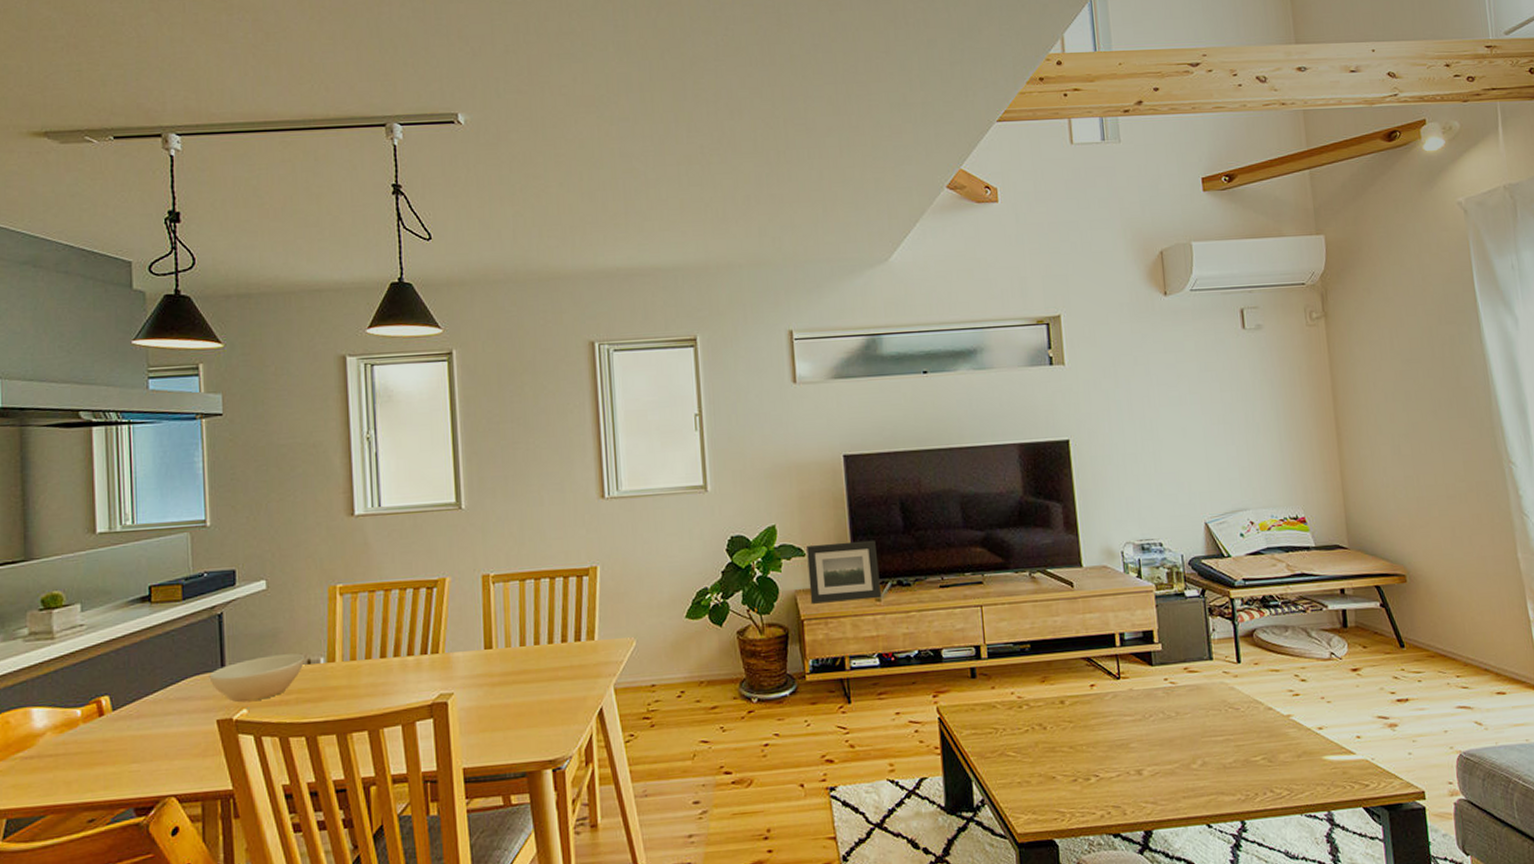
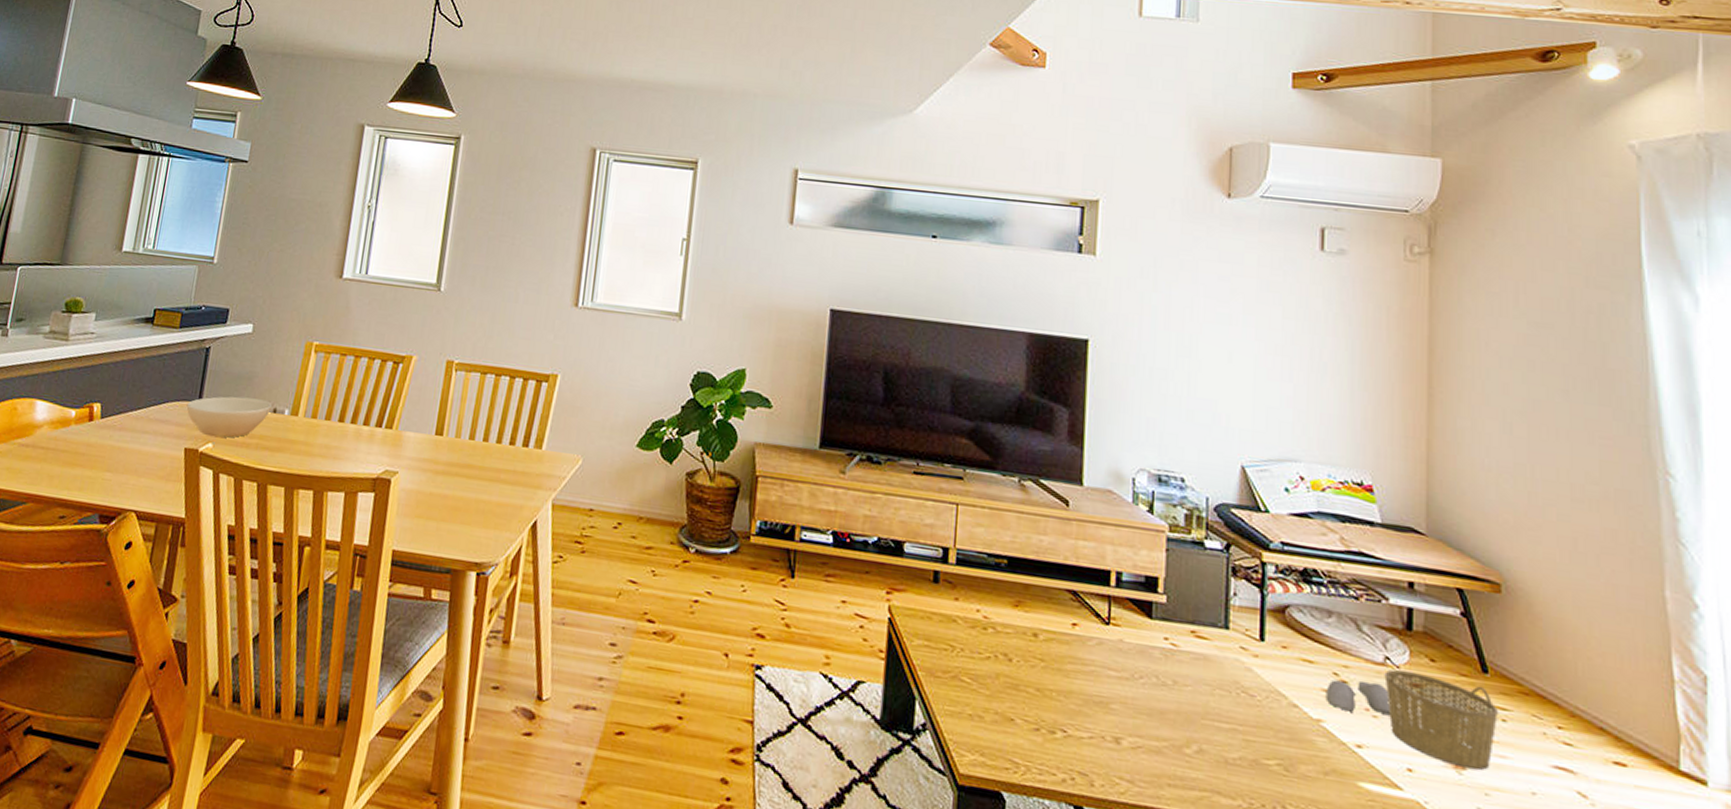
picture frame: present [806,540,881,604] -> none [769,398,850,471]
slippers: none [1291,675,1340,703] -> present [1325,680,1391,715]
basket: none [1331,658,1416,725] -> present [1384,669,1499,770]

